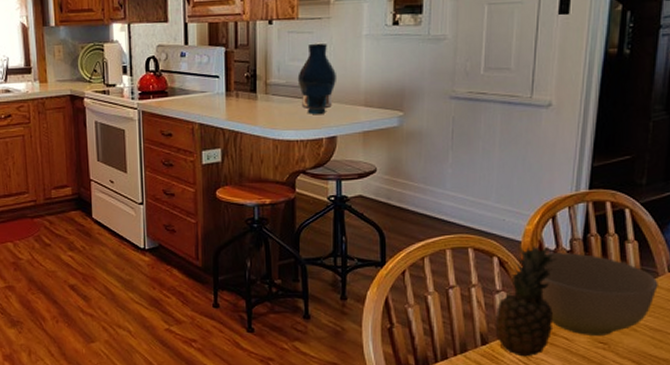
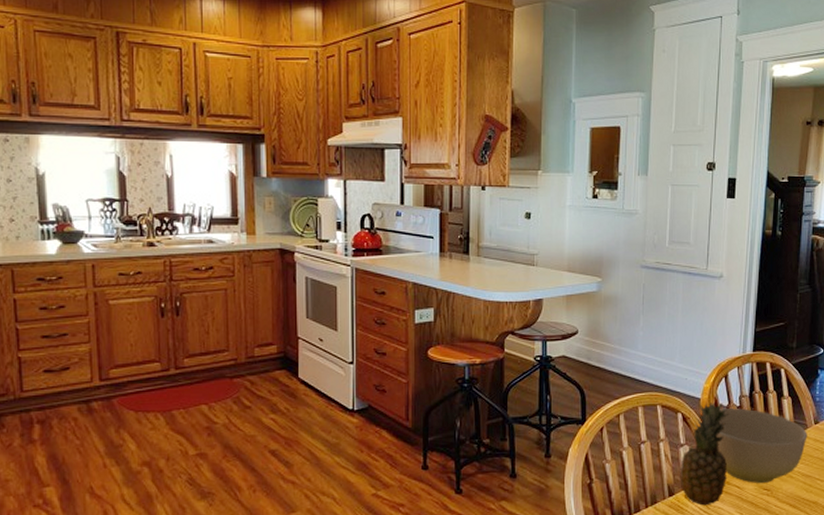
vase: present [297,44,338,114] -> none [508,211,544,277]

